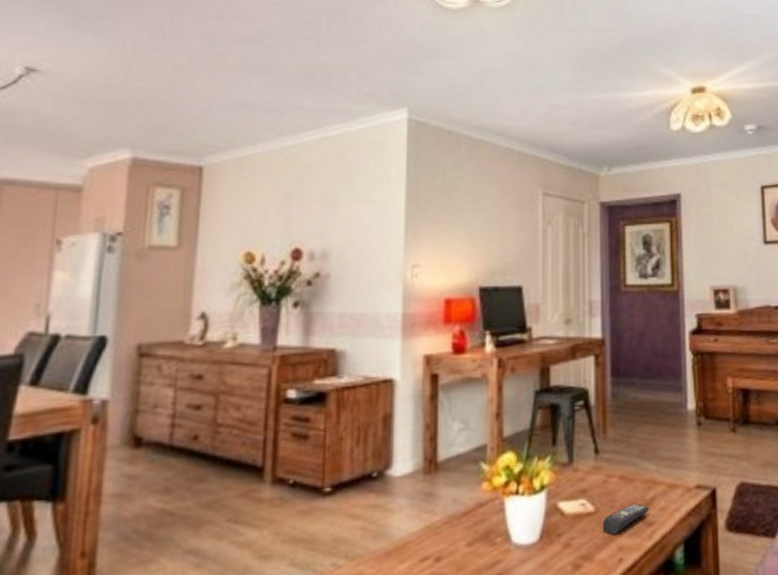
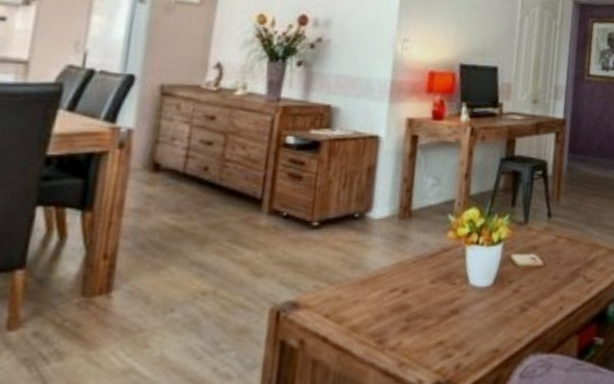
remote control: present [602,503,649,535] -> none [548,262,590,287]

